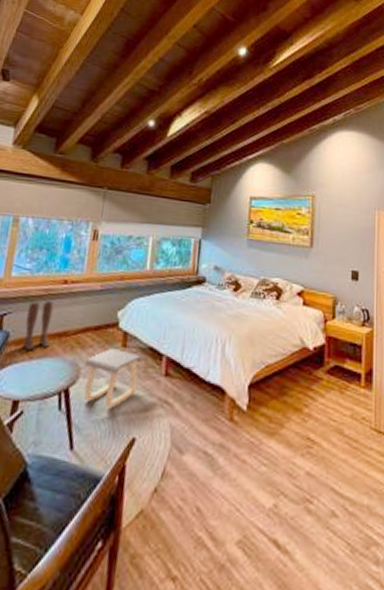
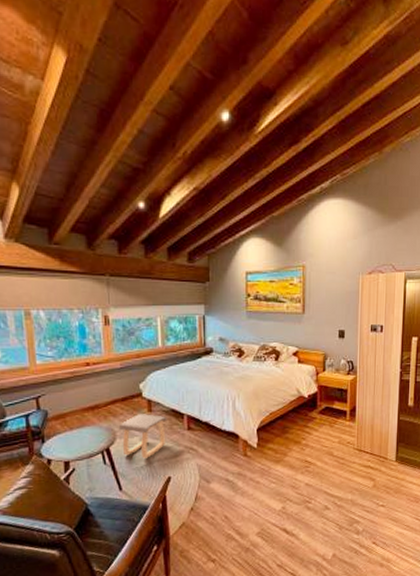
boots: present [22,300,54,351] -> none [59,381,86,424]

